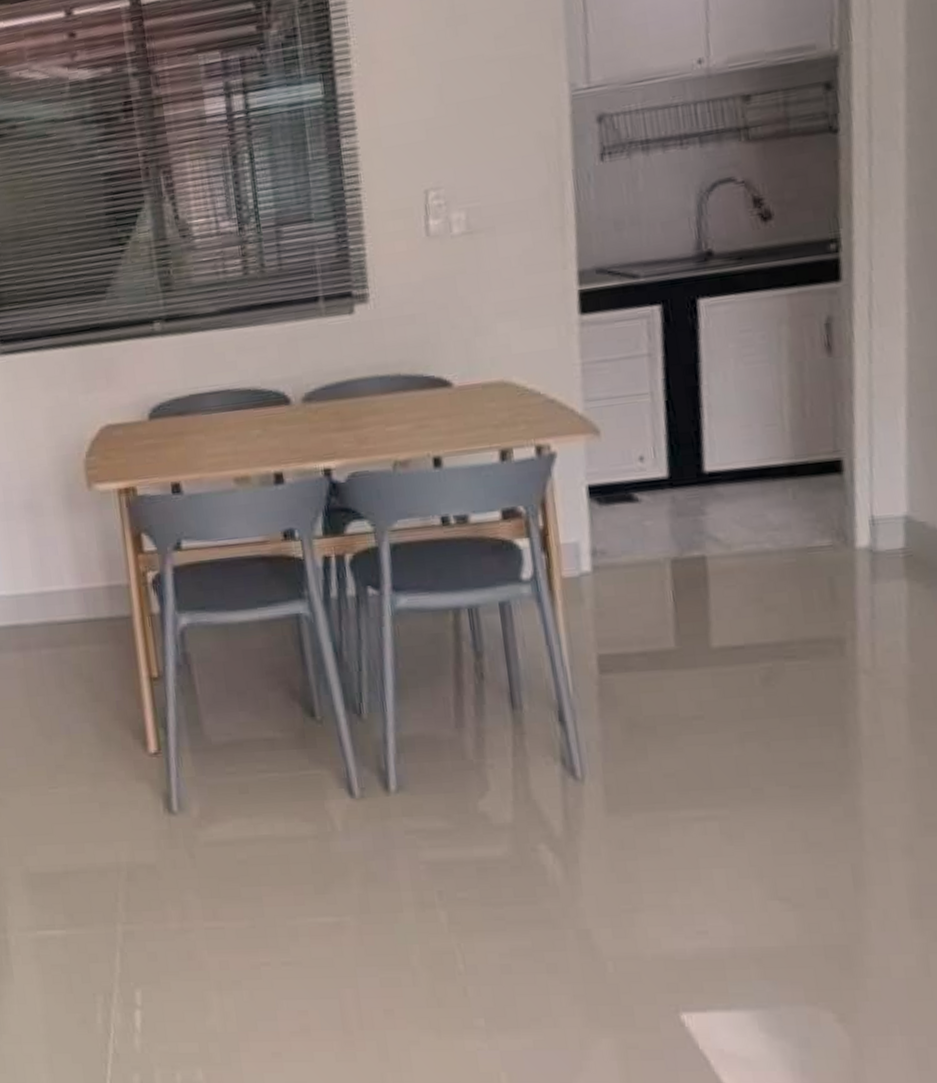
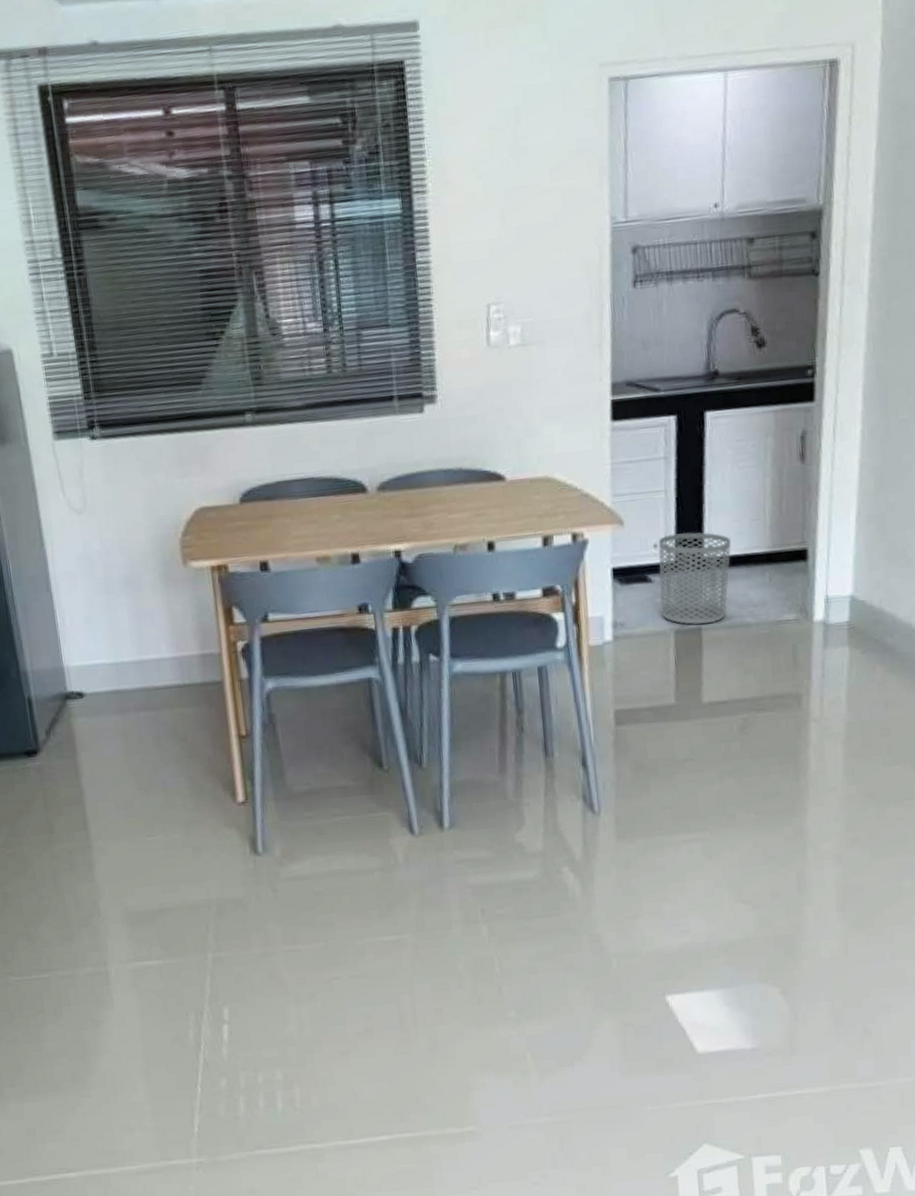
waste bin: none [645,441,741,553] -> present [658,532,732,625]

